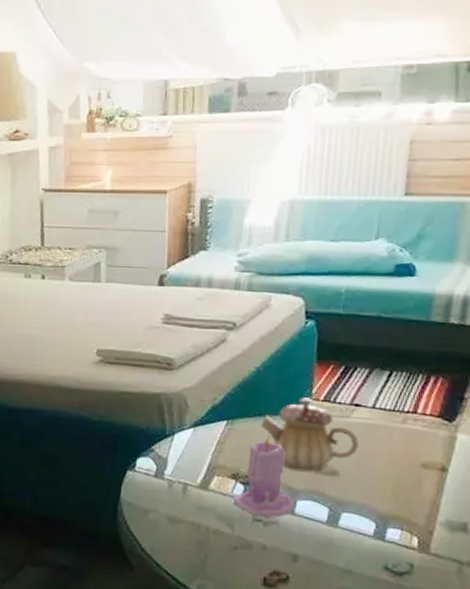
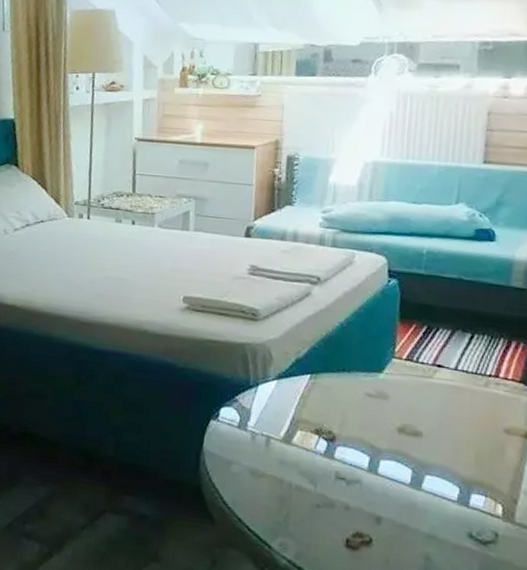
candle: present [234,436,294,518] -> none [317,392,377,477]
teapot: present [261,397,360,472] -> none [344,355,443,432]

